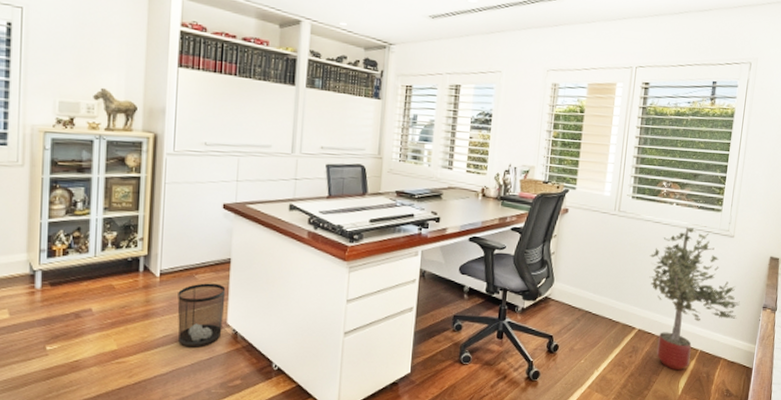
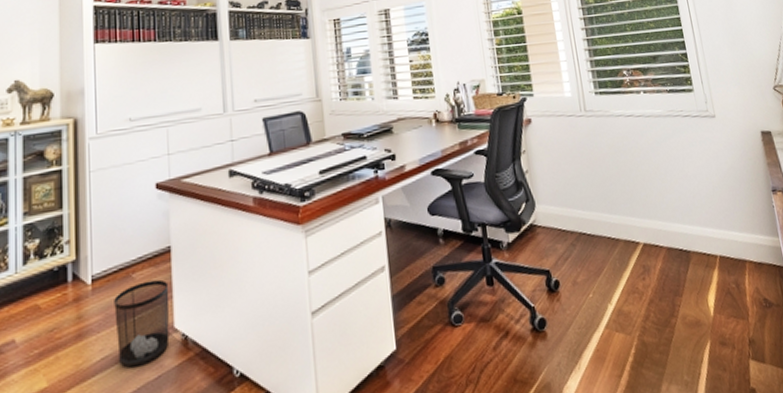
potted tree: present [649,226,740,371] -> none [631,114,748,286]

